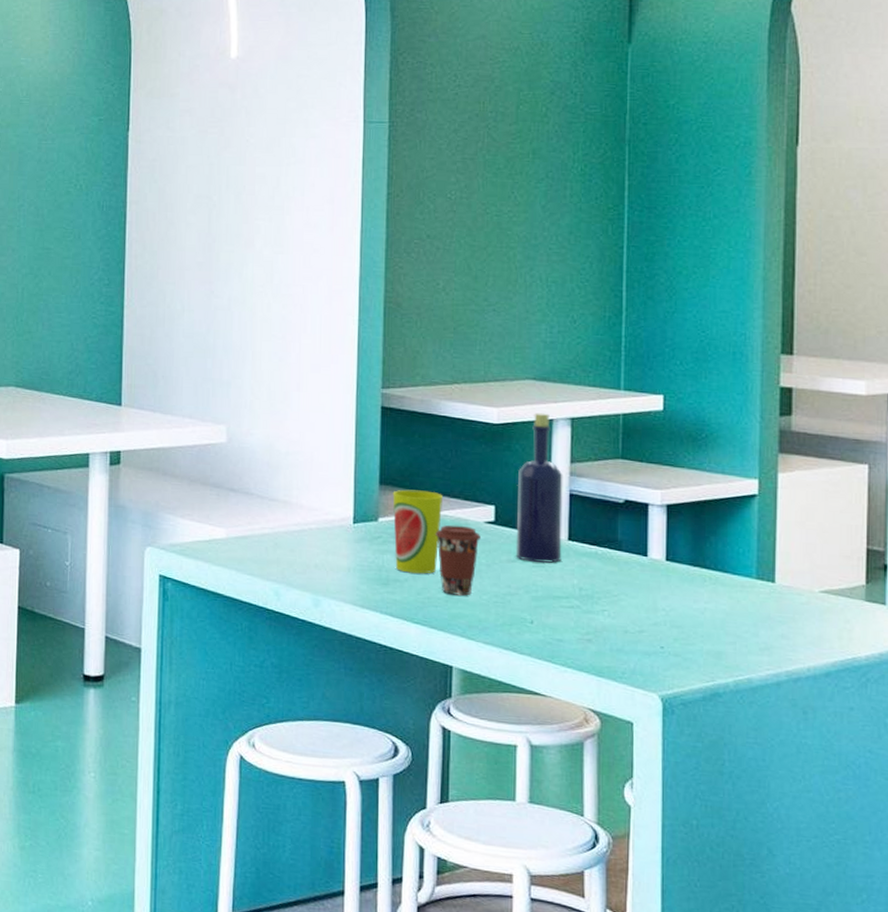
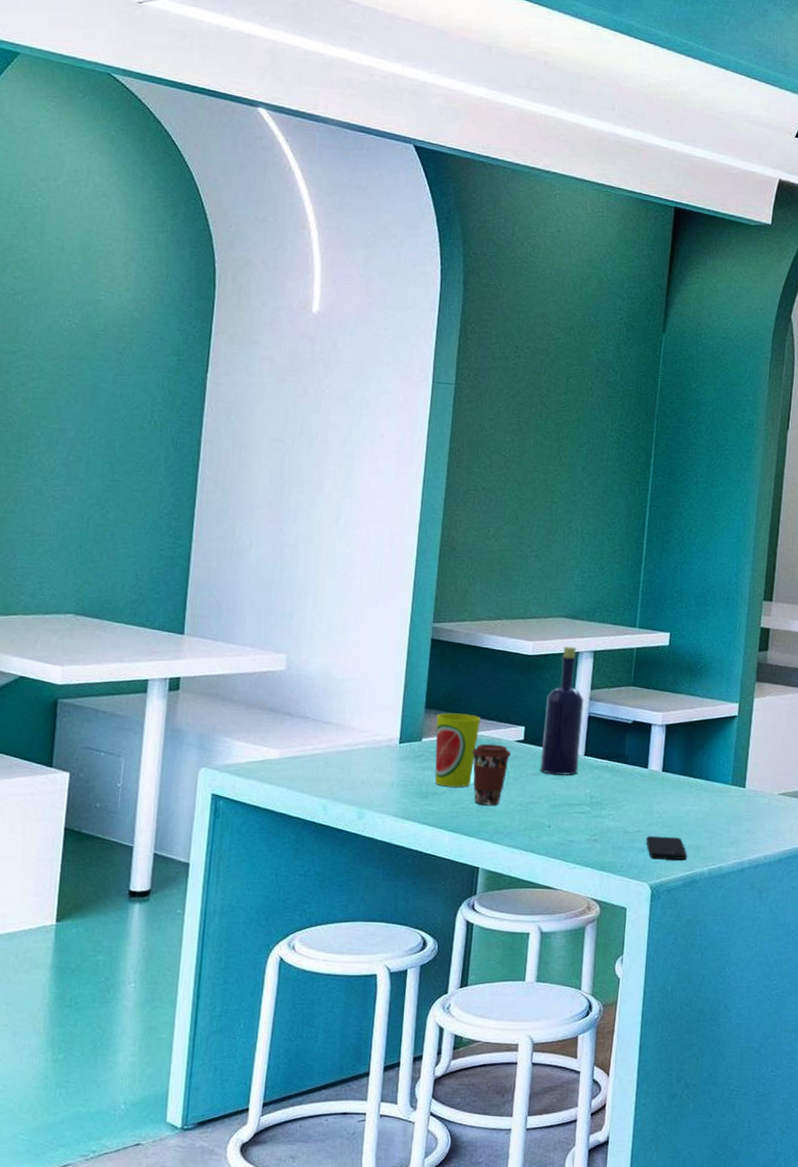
smartphone: none [651,637,705,668] -> present [646,835,687,860]

